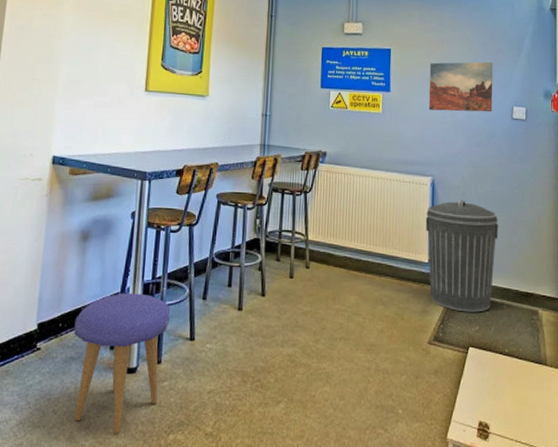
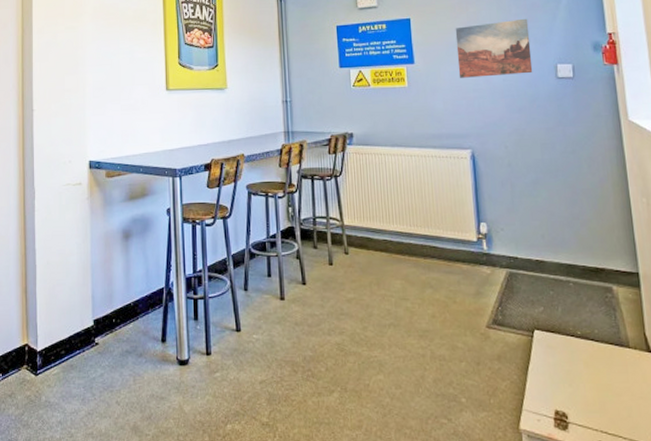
stool: present [73,292,171,433] -> none [126,287,215,423]
trash can: present [425,200,499,312] -> none [468,171,556,292]

